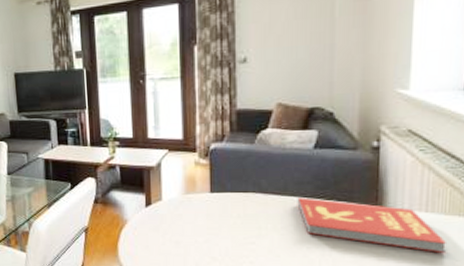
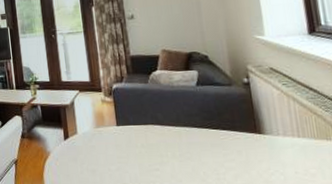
book: present [297,198,448,253] -> none [189,128,324,174]

